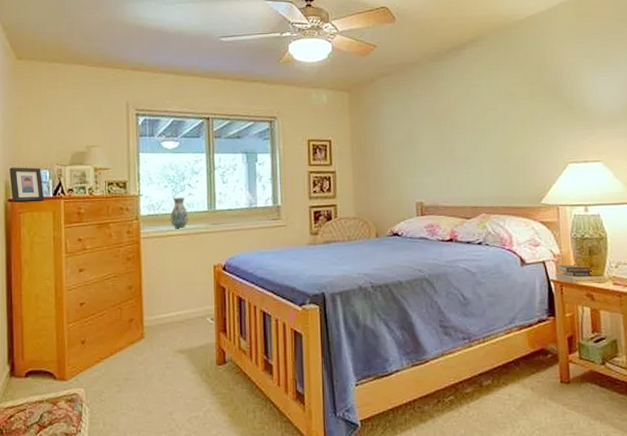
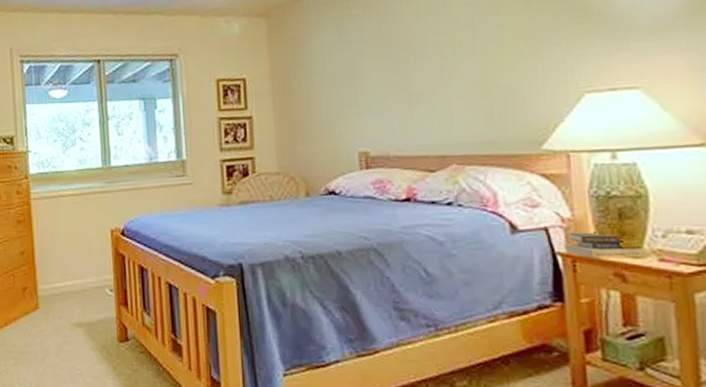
vase: present [170,197,189,229] -> none [61,152,82,189]

